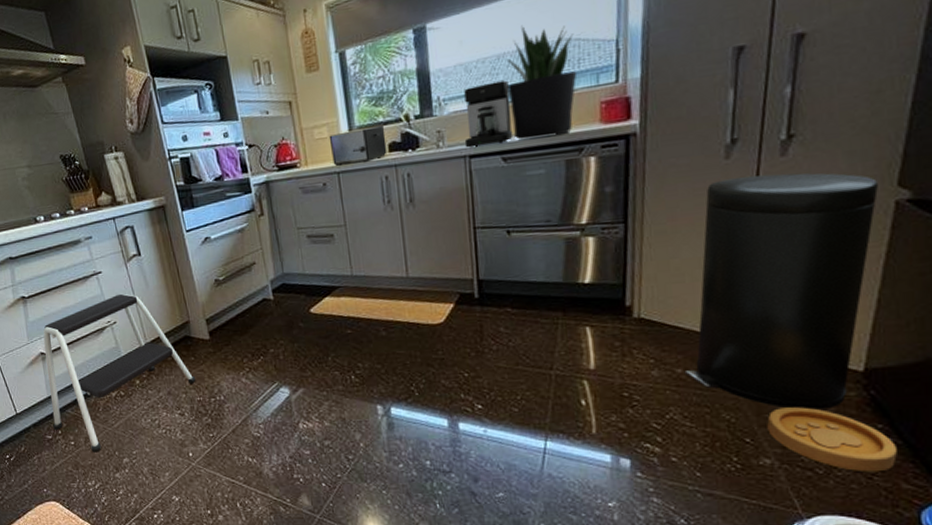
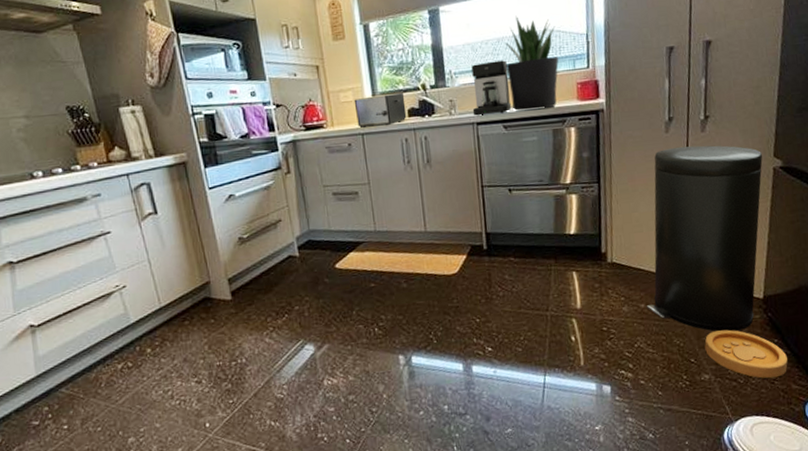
step stool: present [43,294,196,453] -> none [34,255,216,436]

